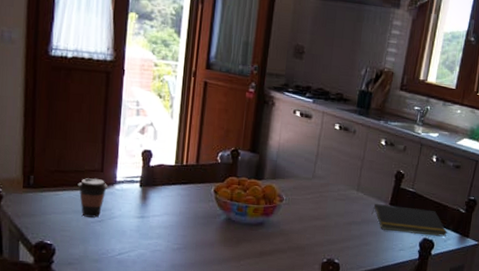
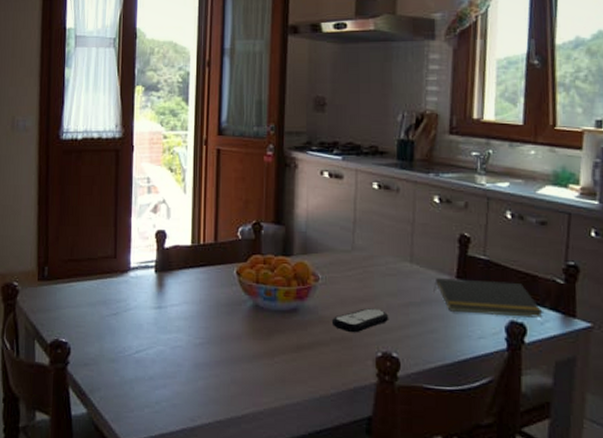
coffee cup: present [77,178,108,218] -> none [91,266,122,310]
remote control: none [290,225,336,244] -> present [331,308,389,333]

